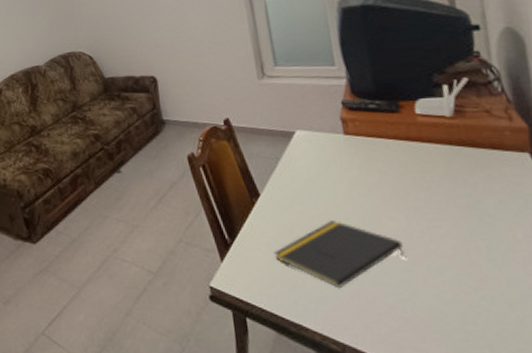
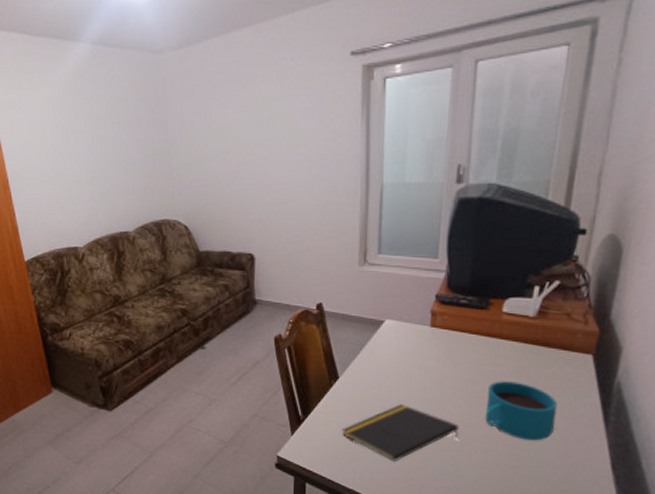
cup: none [423,188,513,256] -> present [485,381,558,441]

